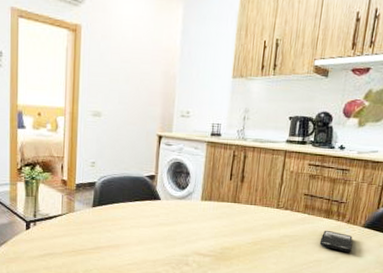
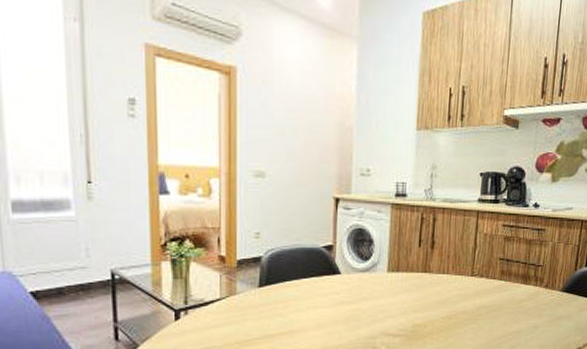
smartphone: present [319,230,353,252] -> none [518,297,552,320]

